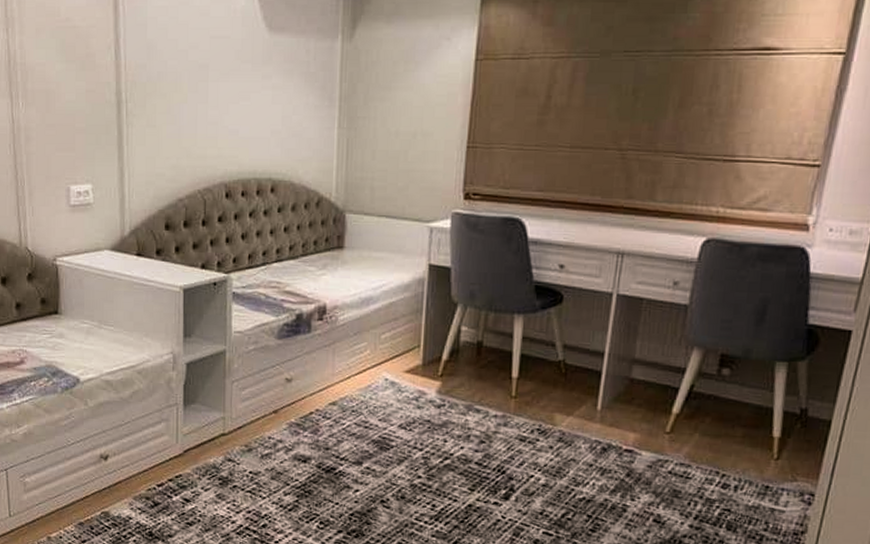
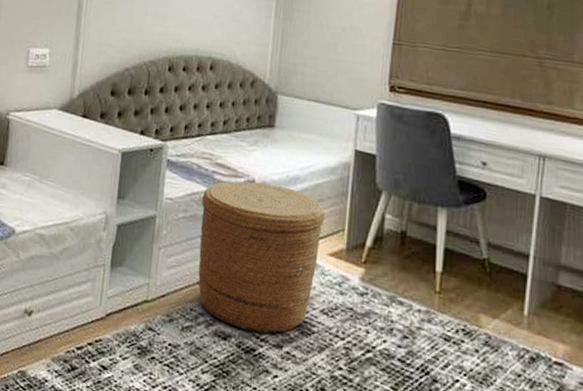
basket: none [272,306,401,453] -> present [198,180,326,334]

